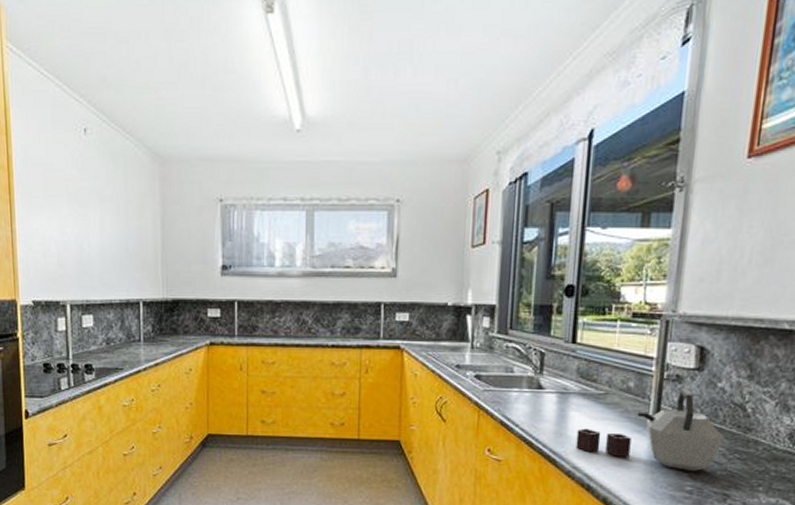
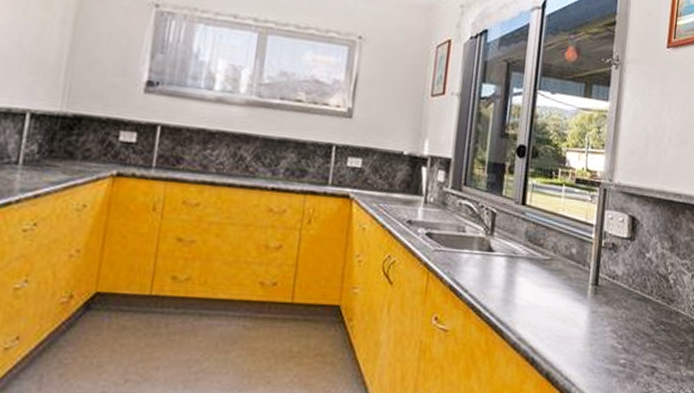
kettle: present [576,388,724,471] -> none [522,256,651,343]

